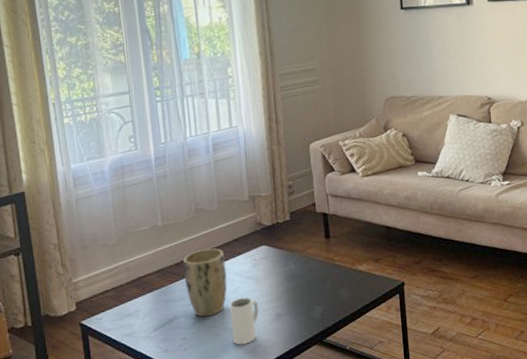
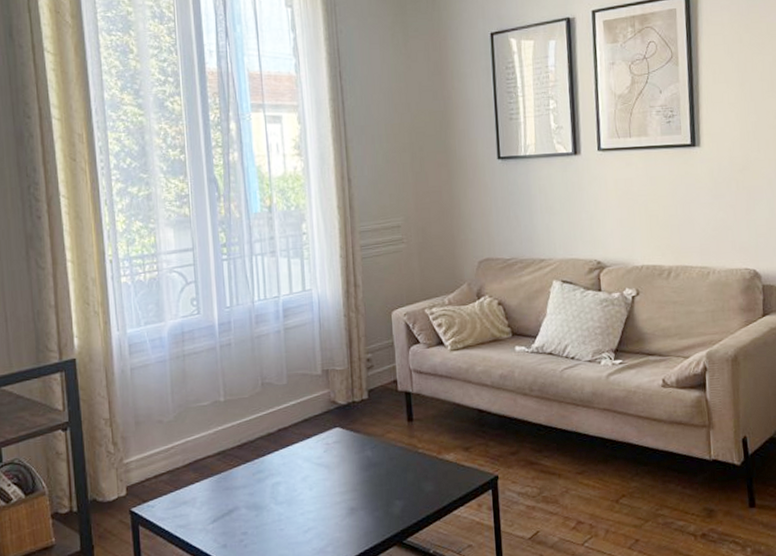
plant pot: present [183,248,227,317] -> none [246,429,296,509]
mug: present [229,297,259,345] -> none [297,487,331,543]

